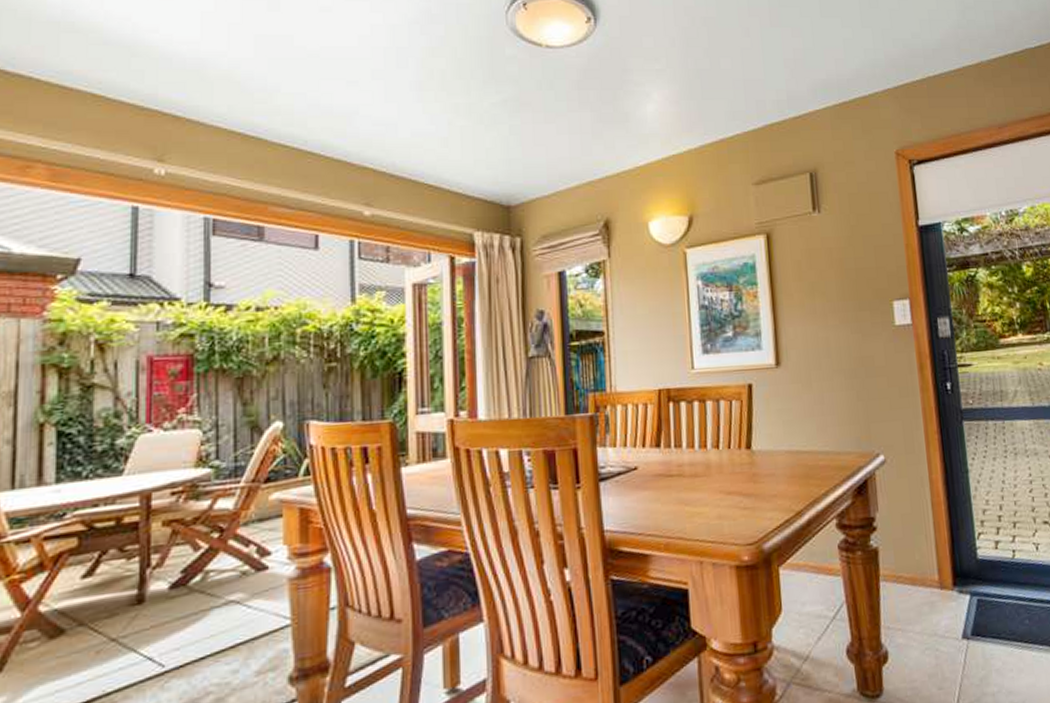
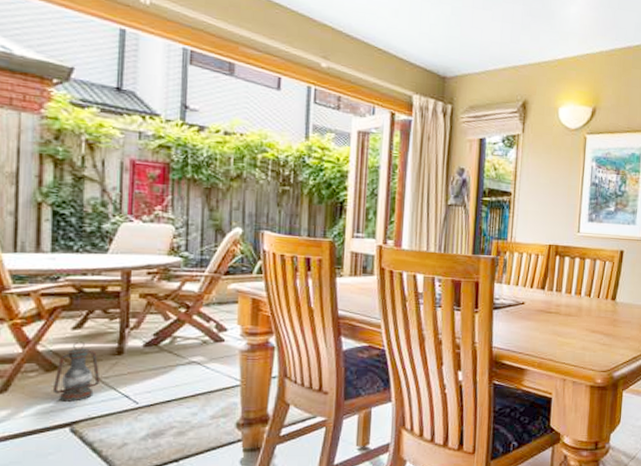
lantern: none [58,592,117,677] -> present [52,341,101,402]

